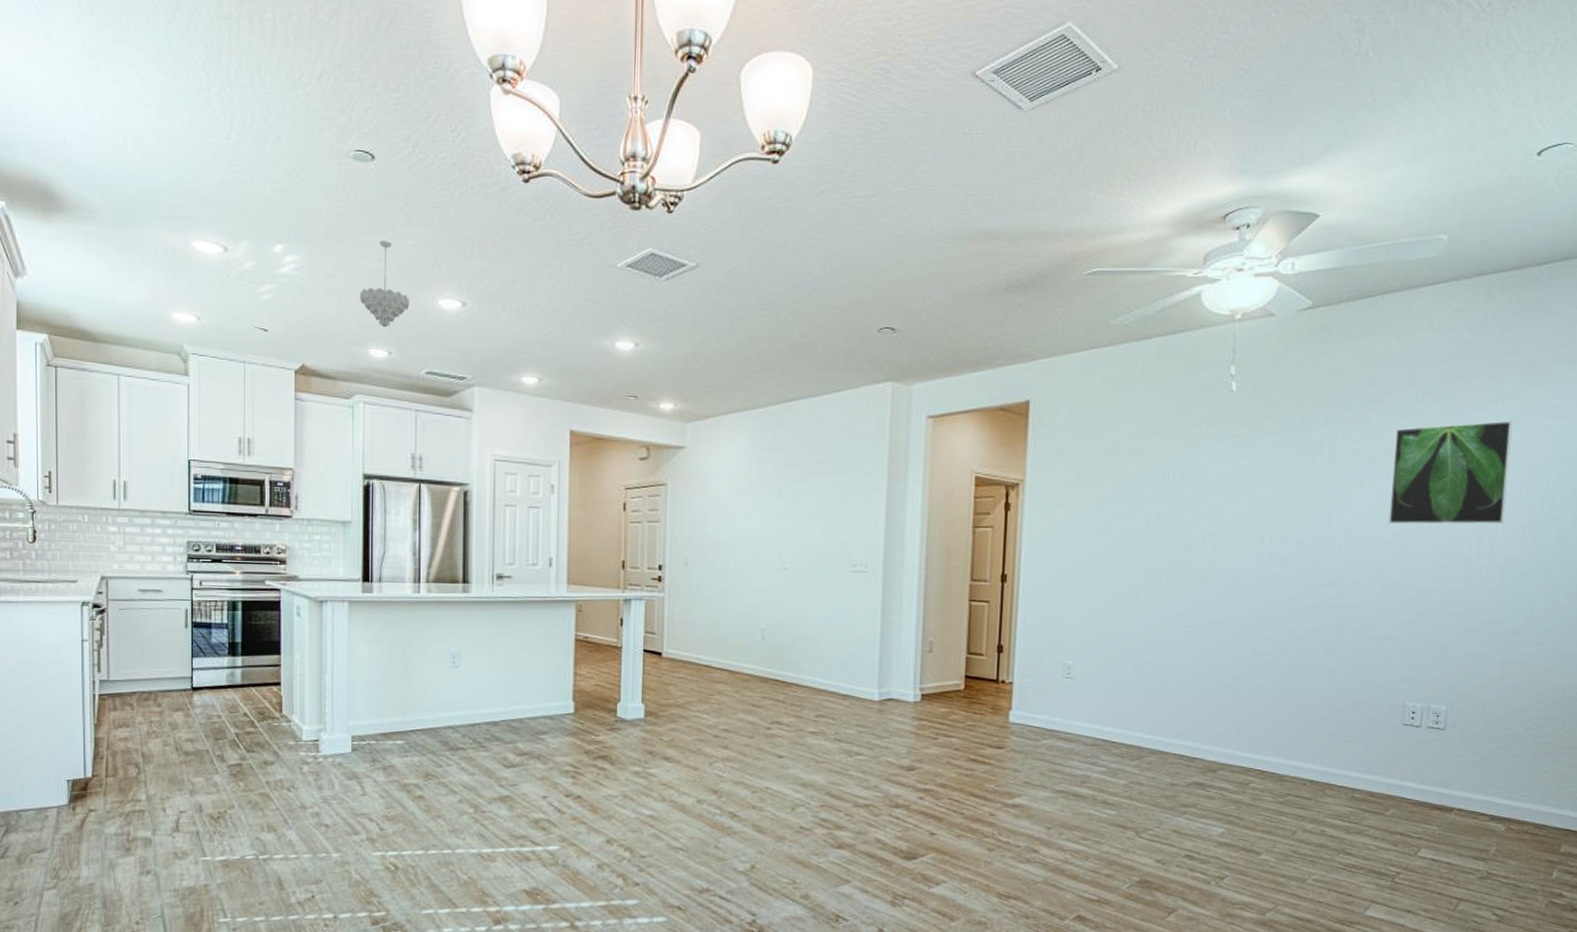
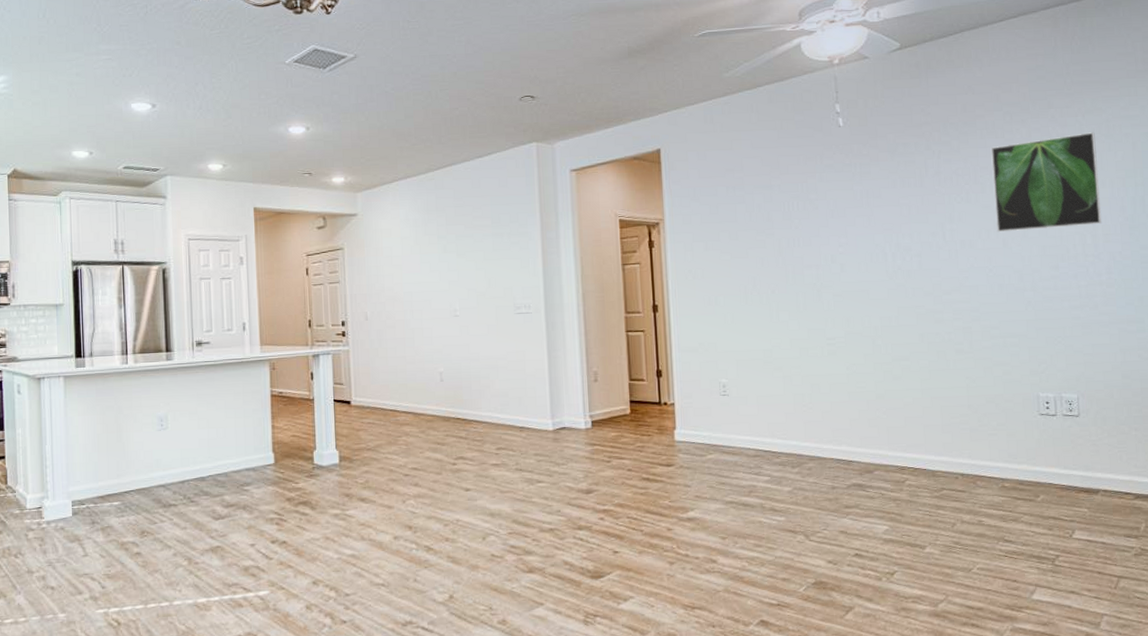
pendant light: present [360,241,410,328] -> none [62,57,107,132]

